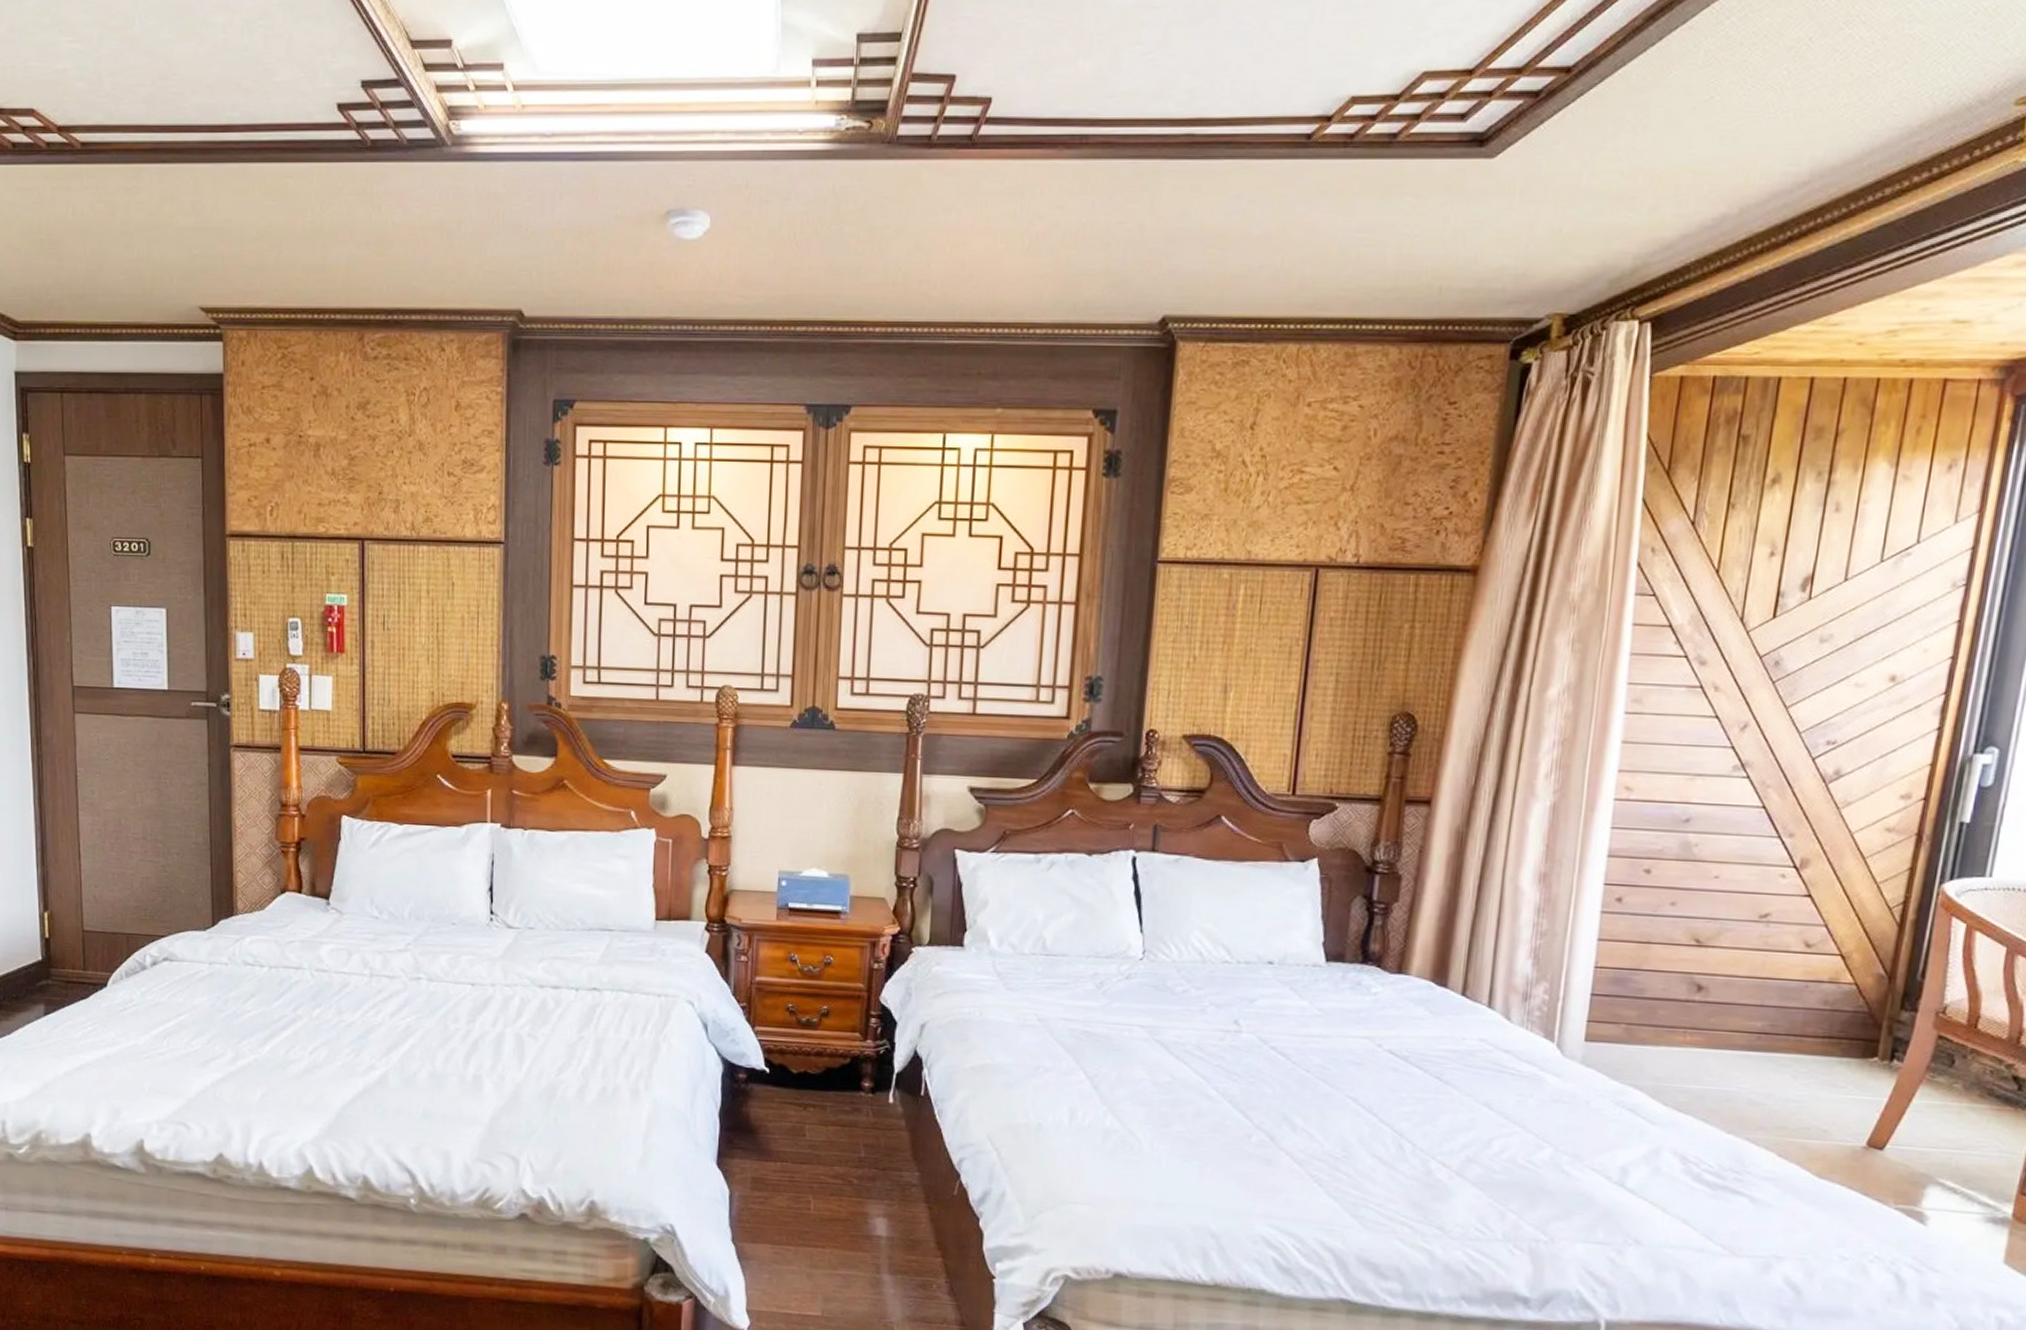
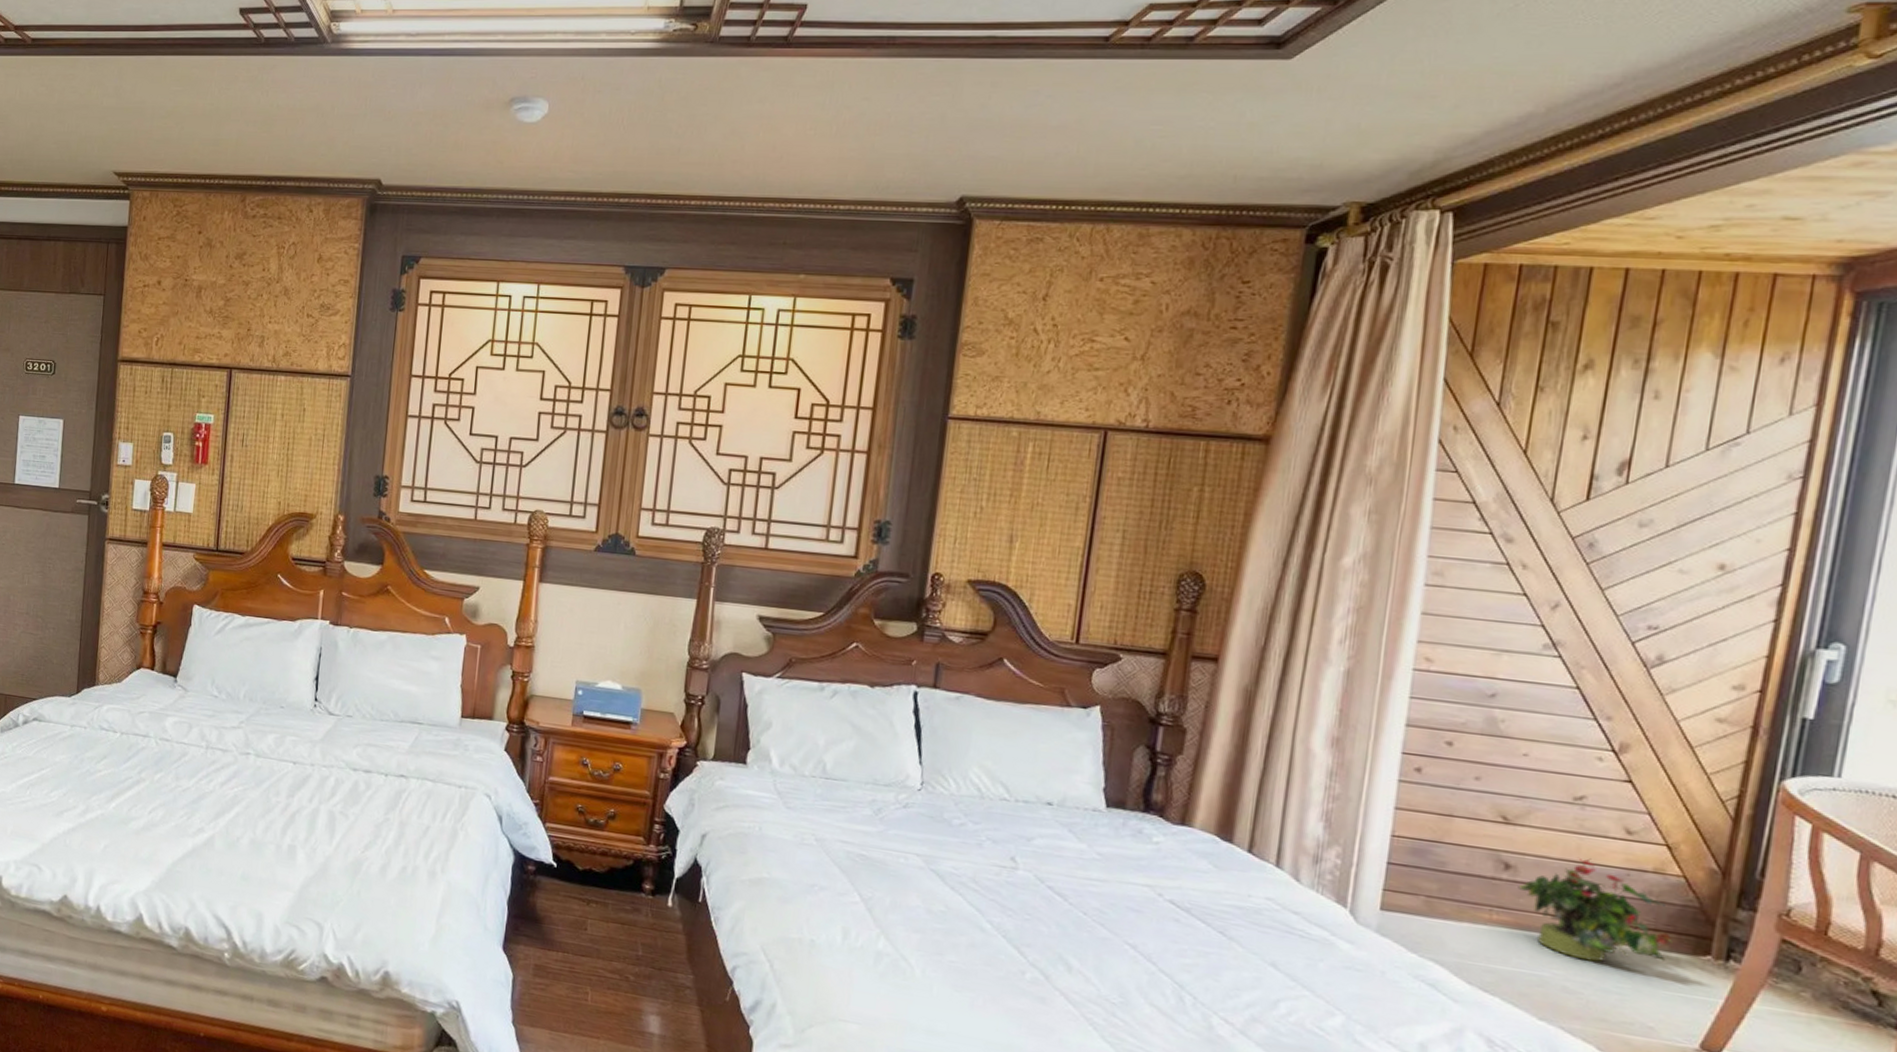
potted plant: none [1709,974,1845,1073] -> present [1518,858,1672,963]

